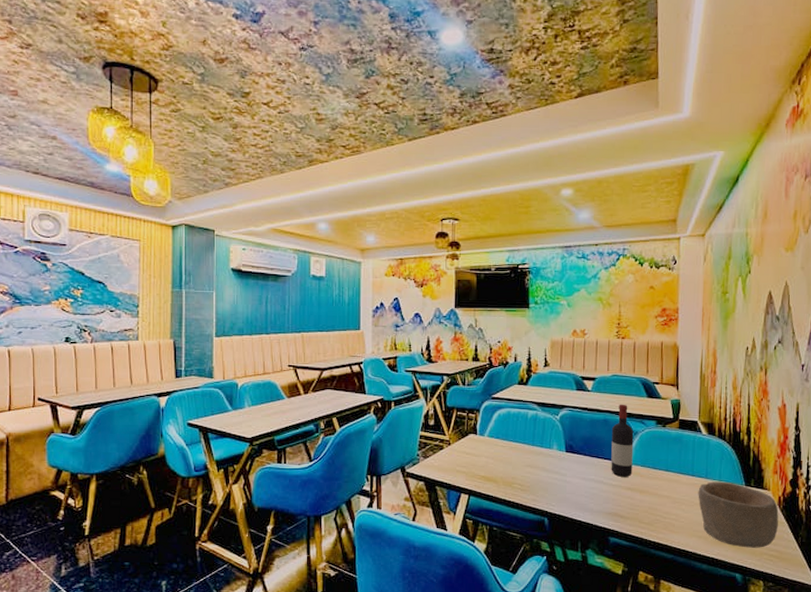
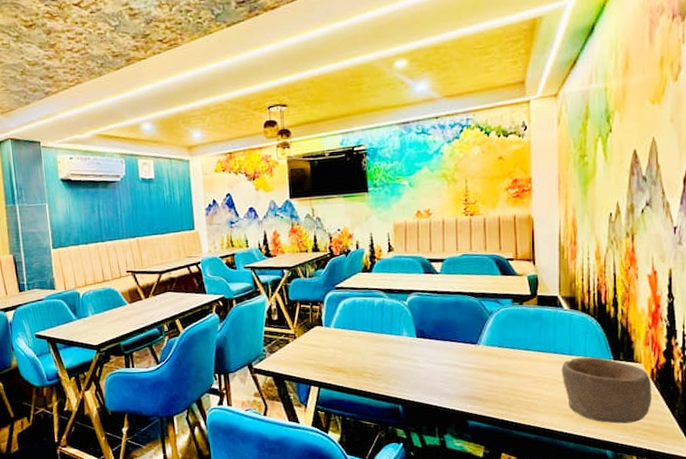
wine bottle: present [611,404,634,478] -> none [465,284,489,360]

